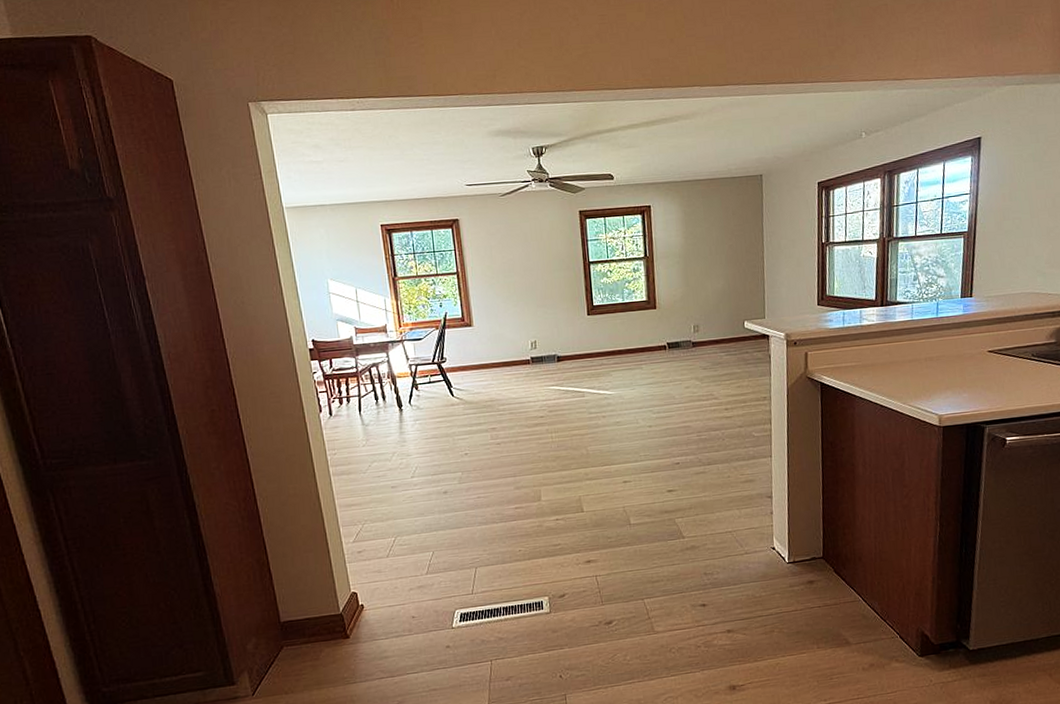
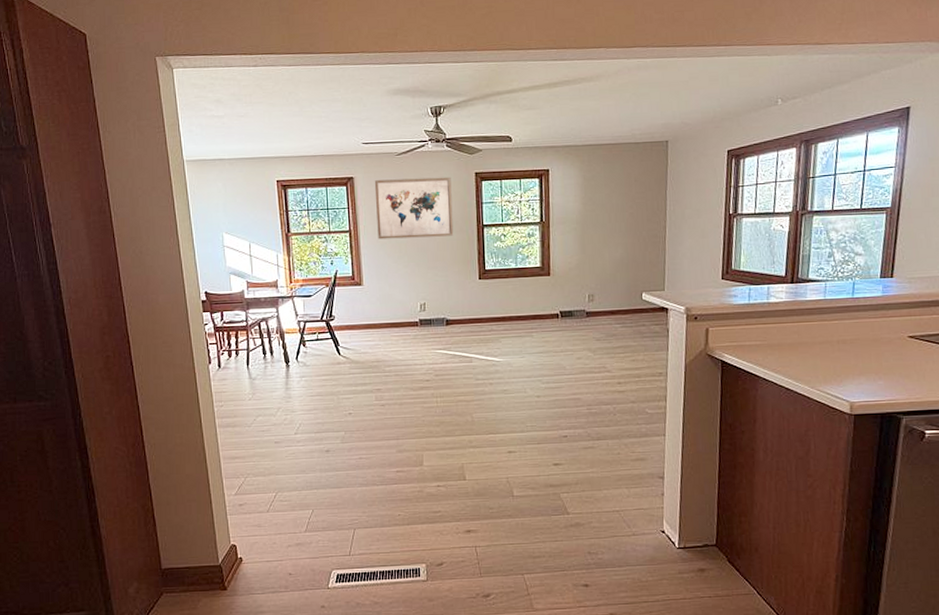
wall art: none [479,215,561,280] -> present [374,177,454,240]

